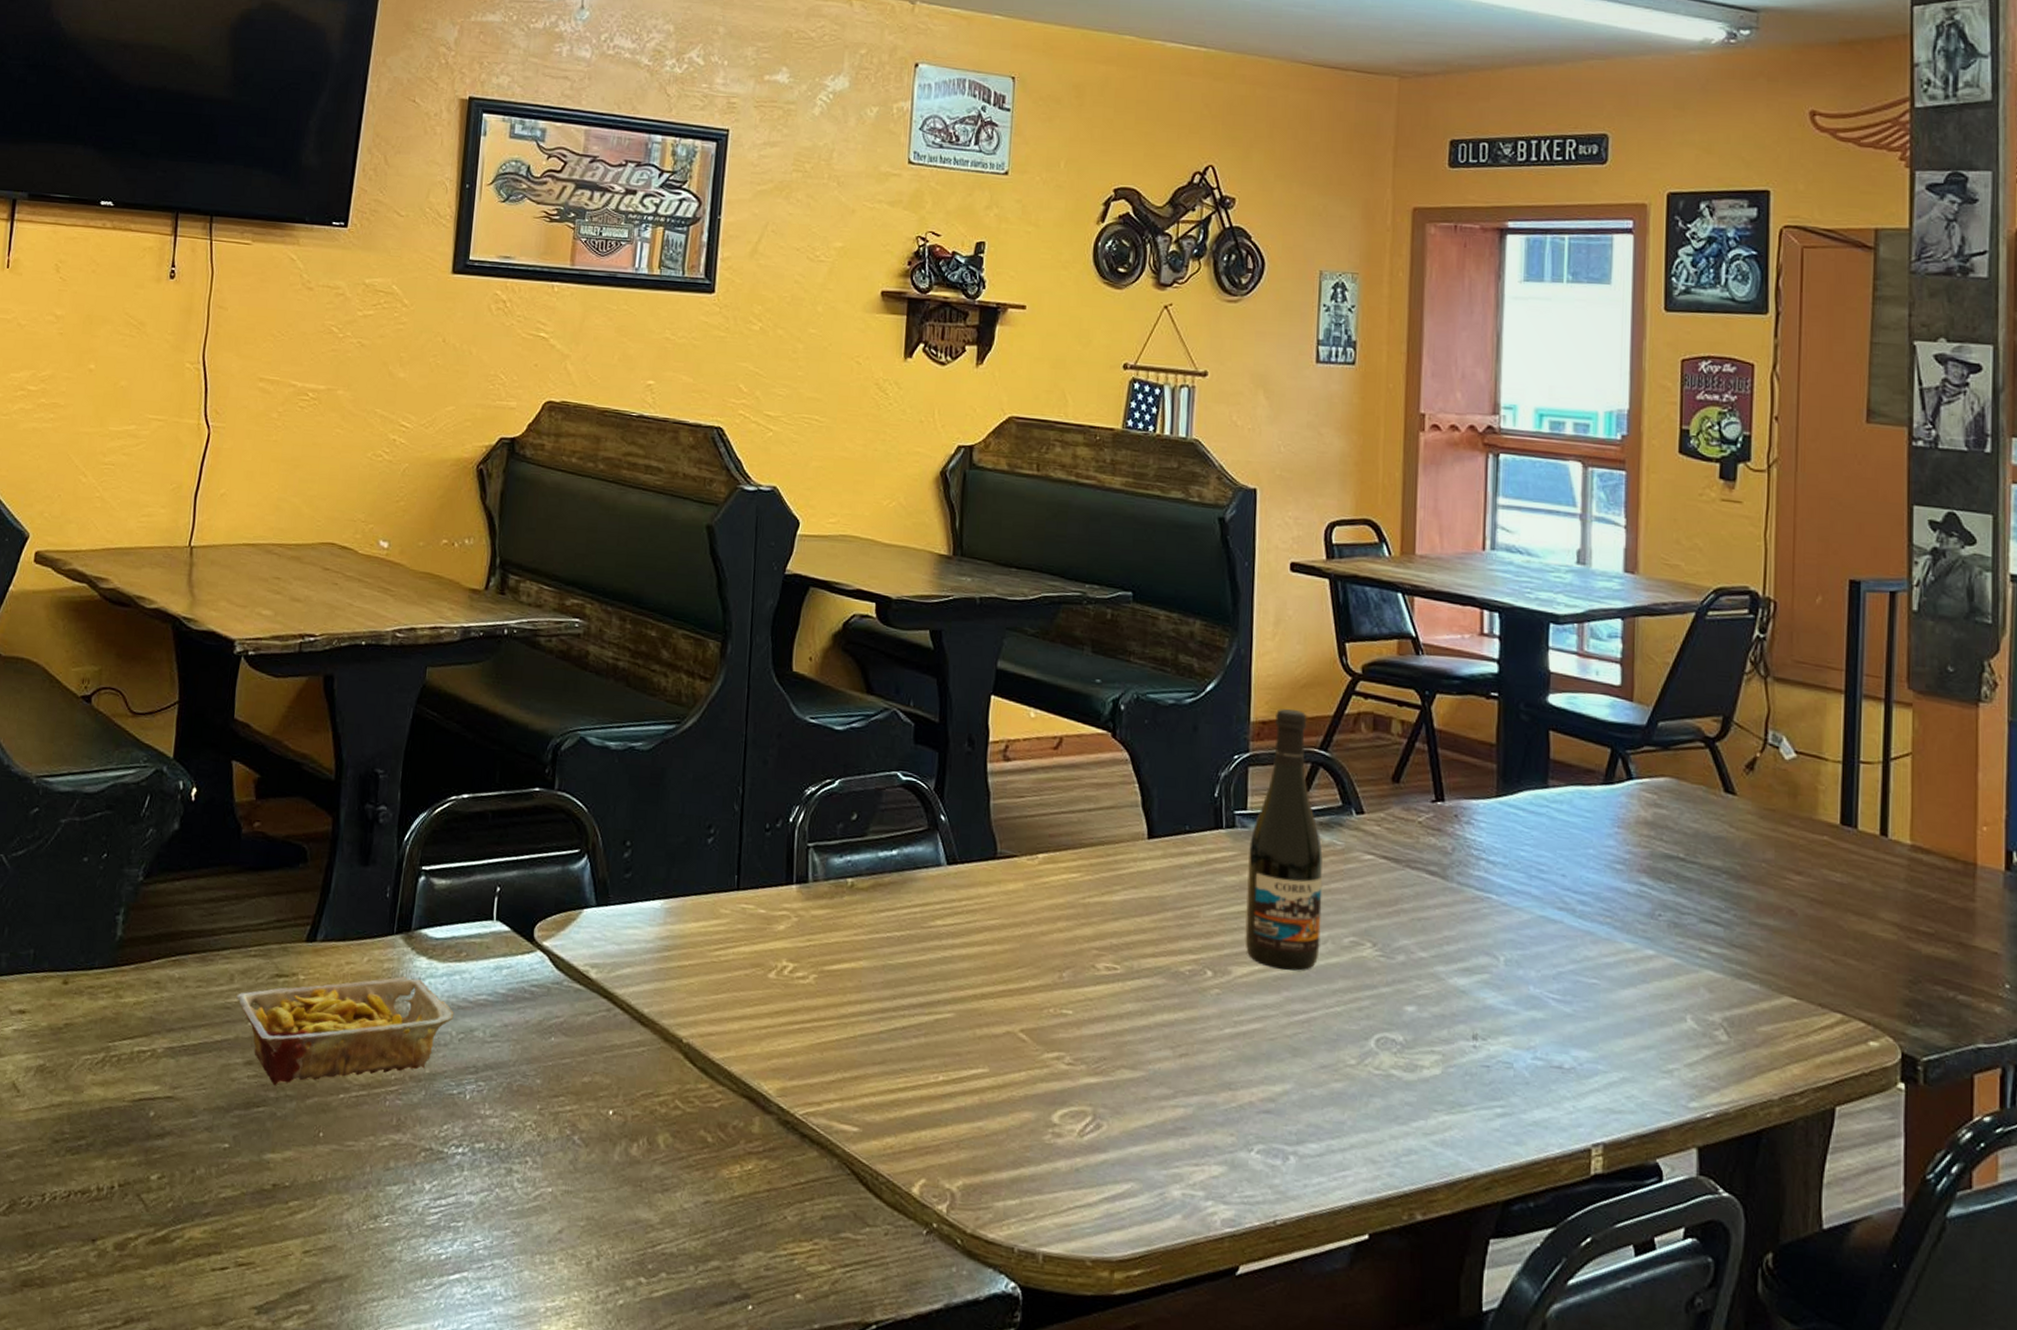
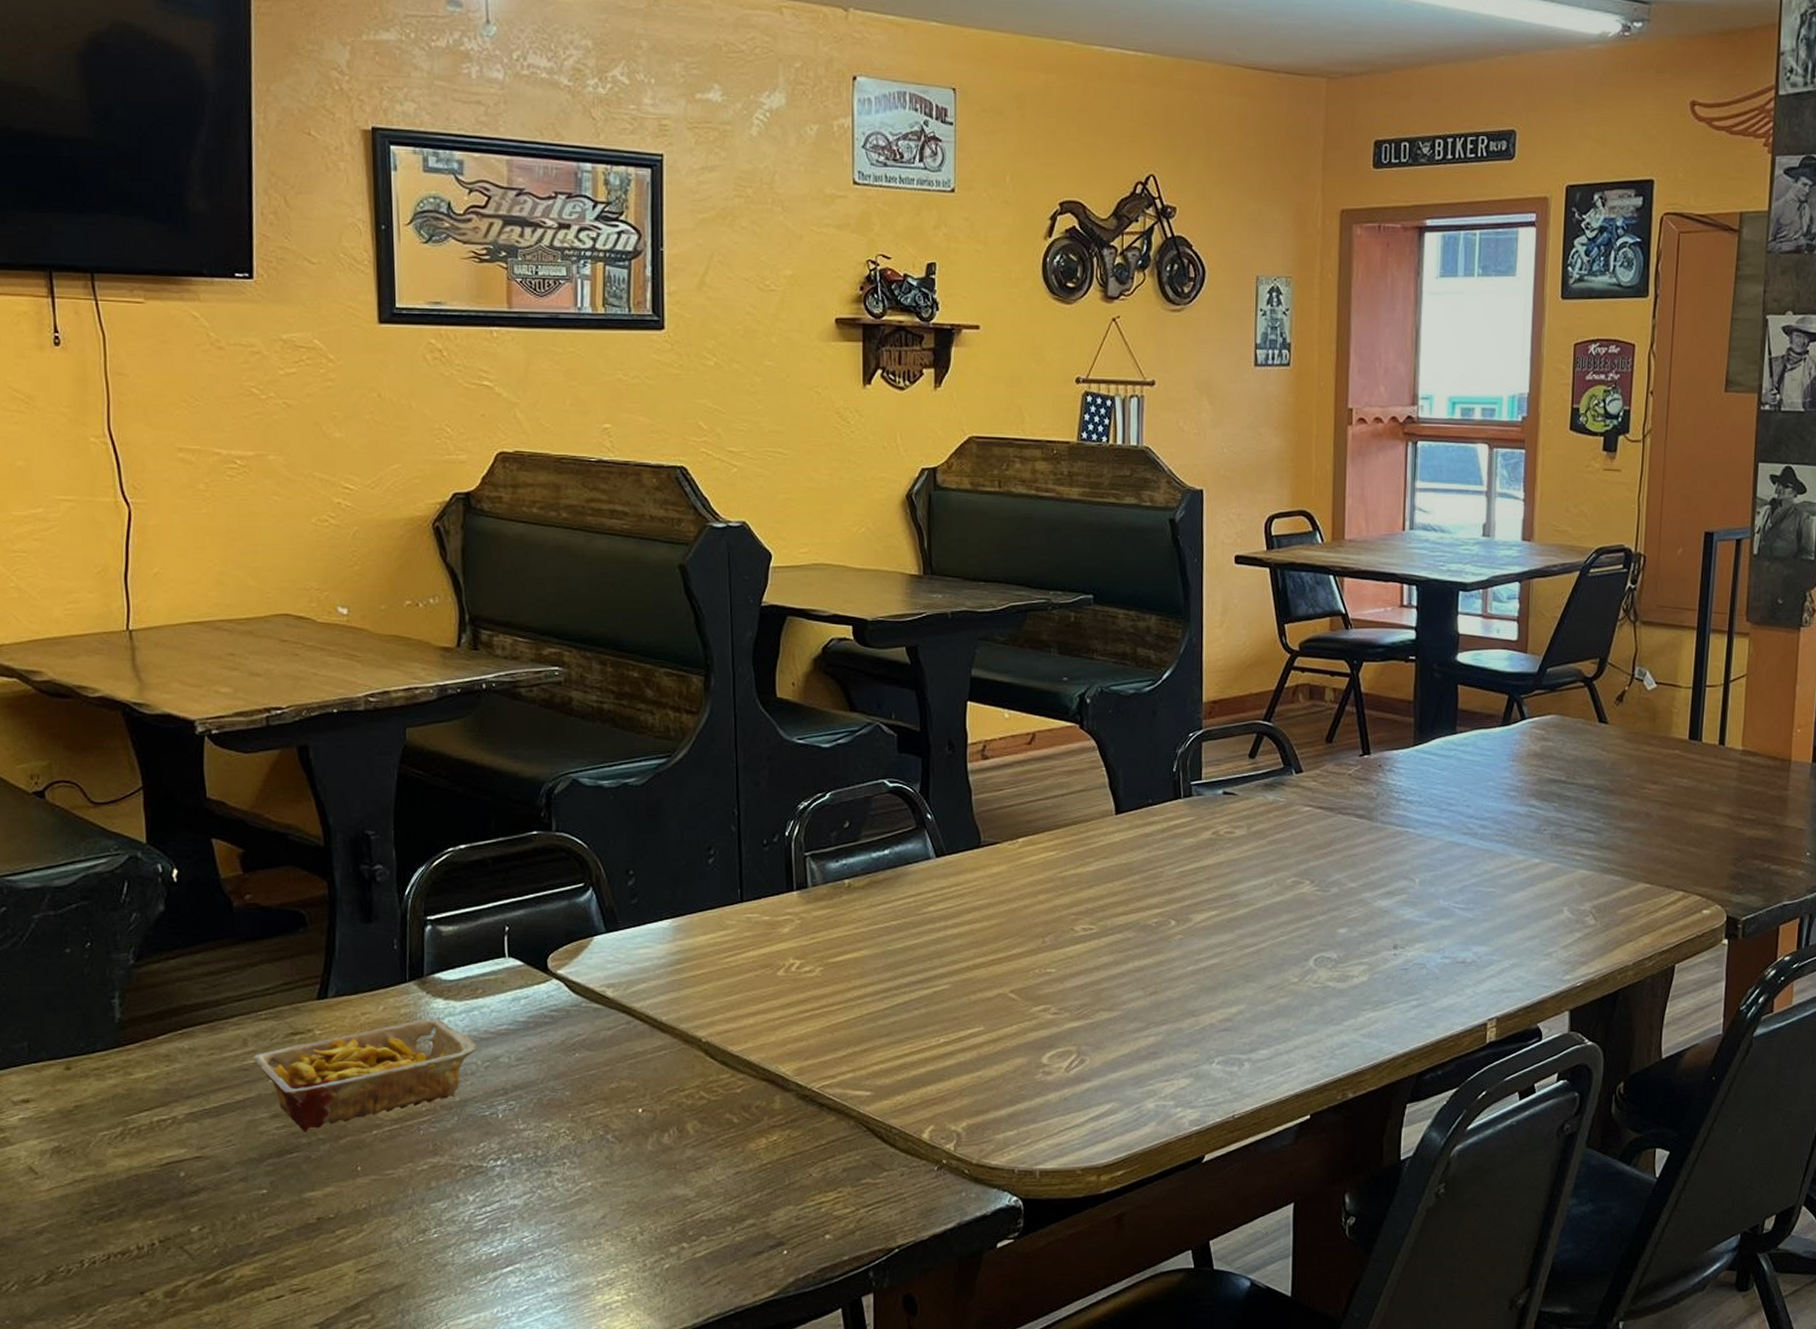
beer bottle: present [1245,708,1323,971] -> none [1203,687,1268,911]

